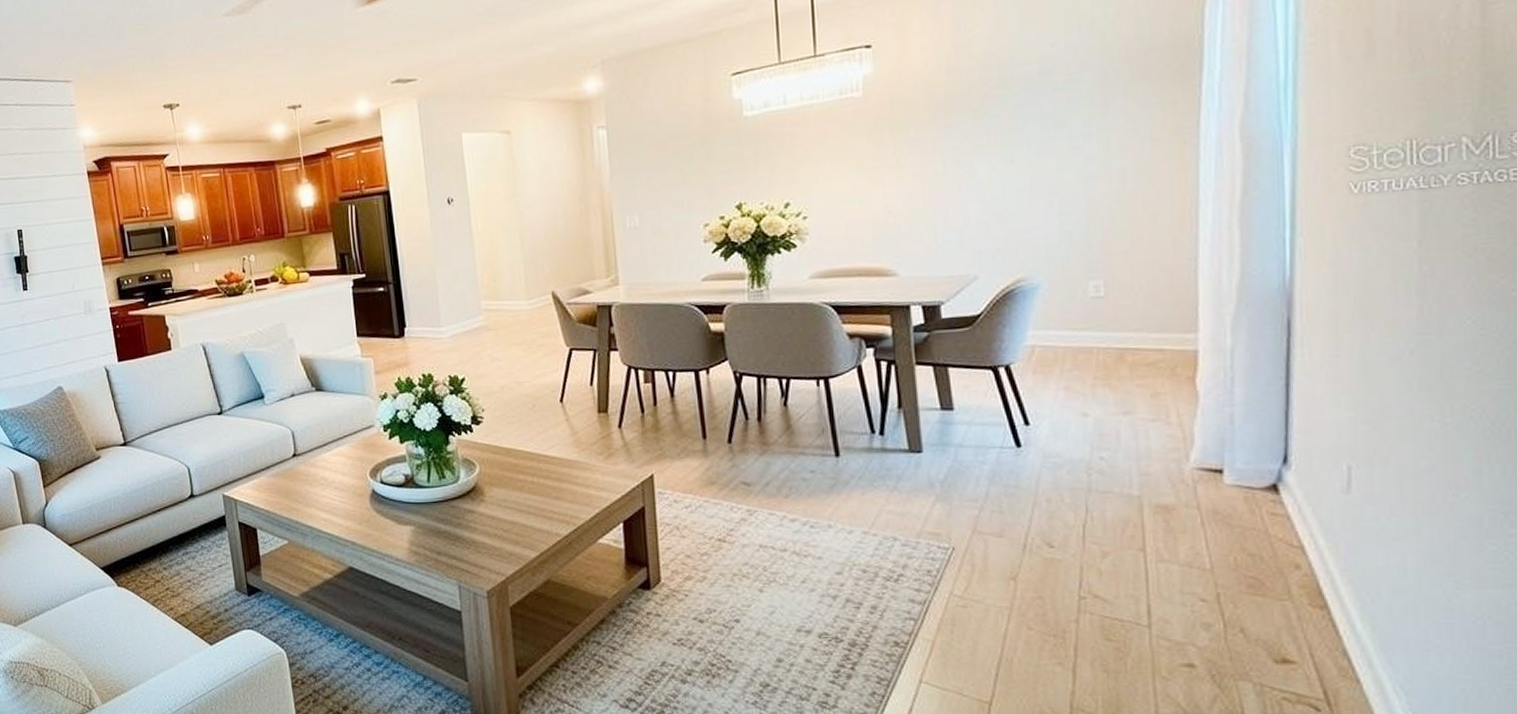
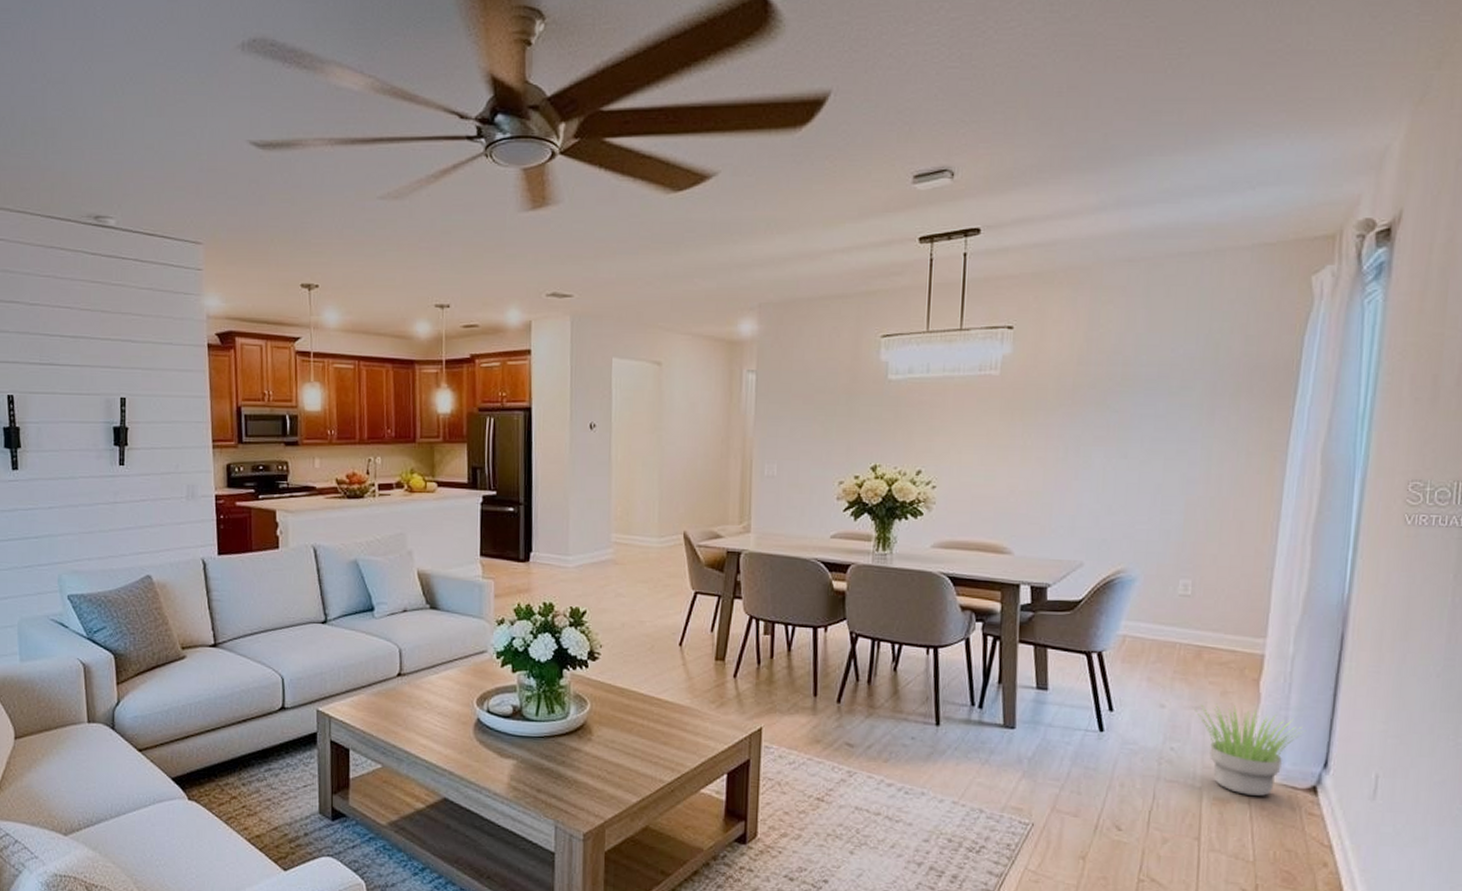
potted plant: none [1123,406,1258,501] -> present [1195,703,1307,797]

